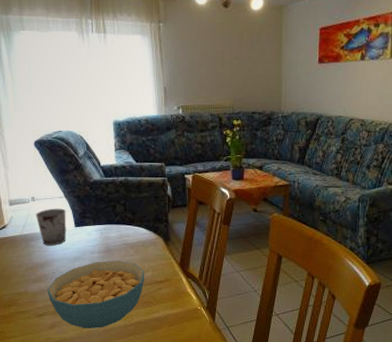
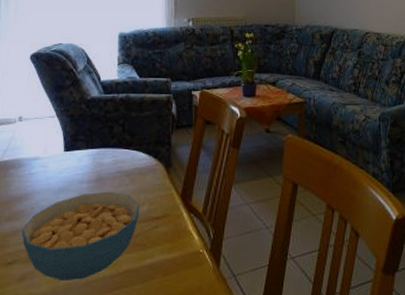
cup: present [36,208,67,245] -> none [20,129,56,174]

